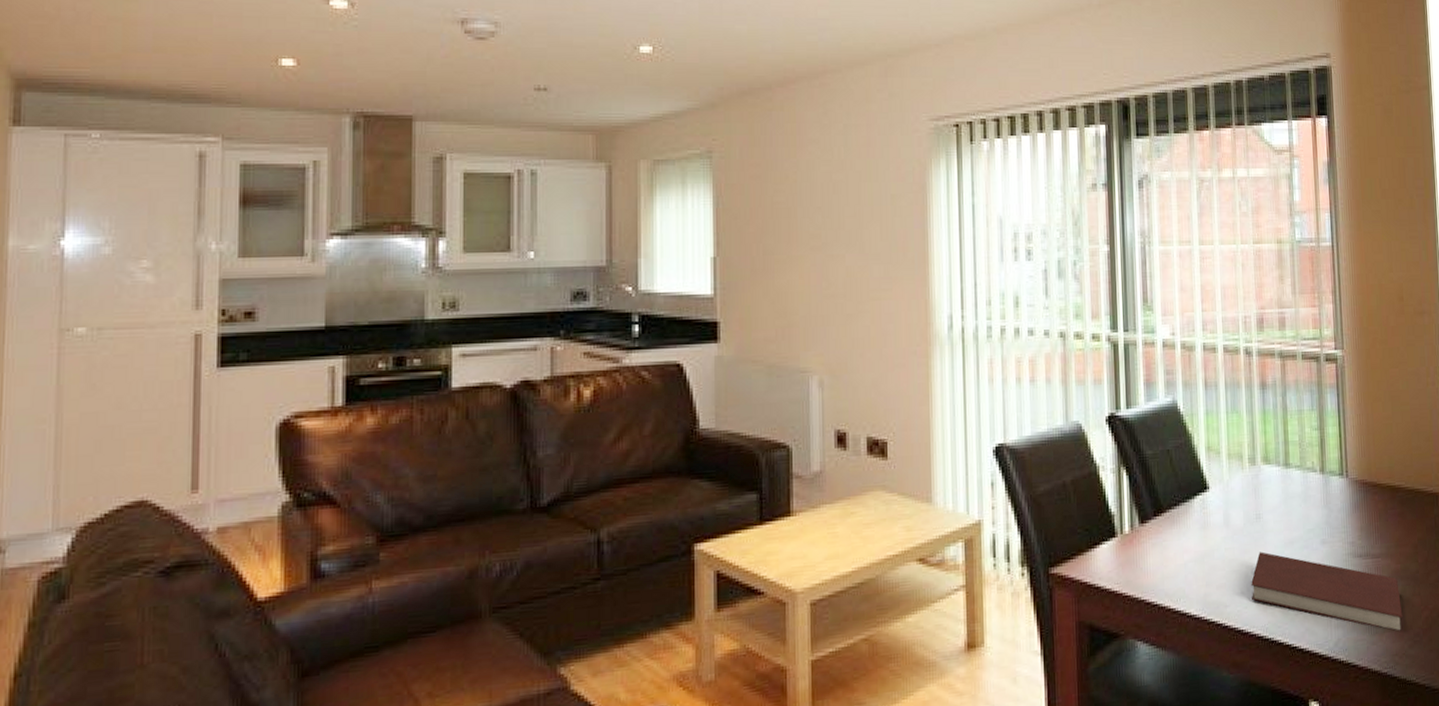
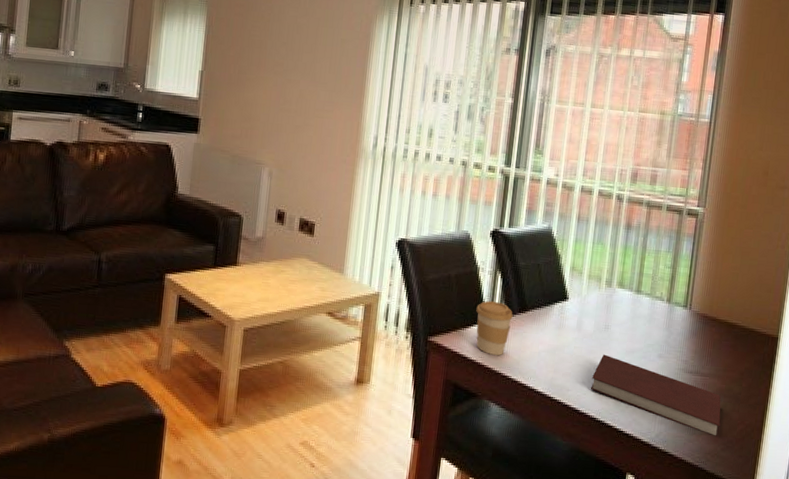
coffee cup: none [1102,506,1148,579] -> present [476,300,513,356]

